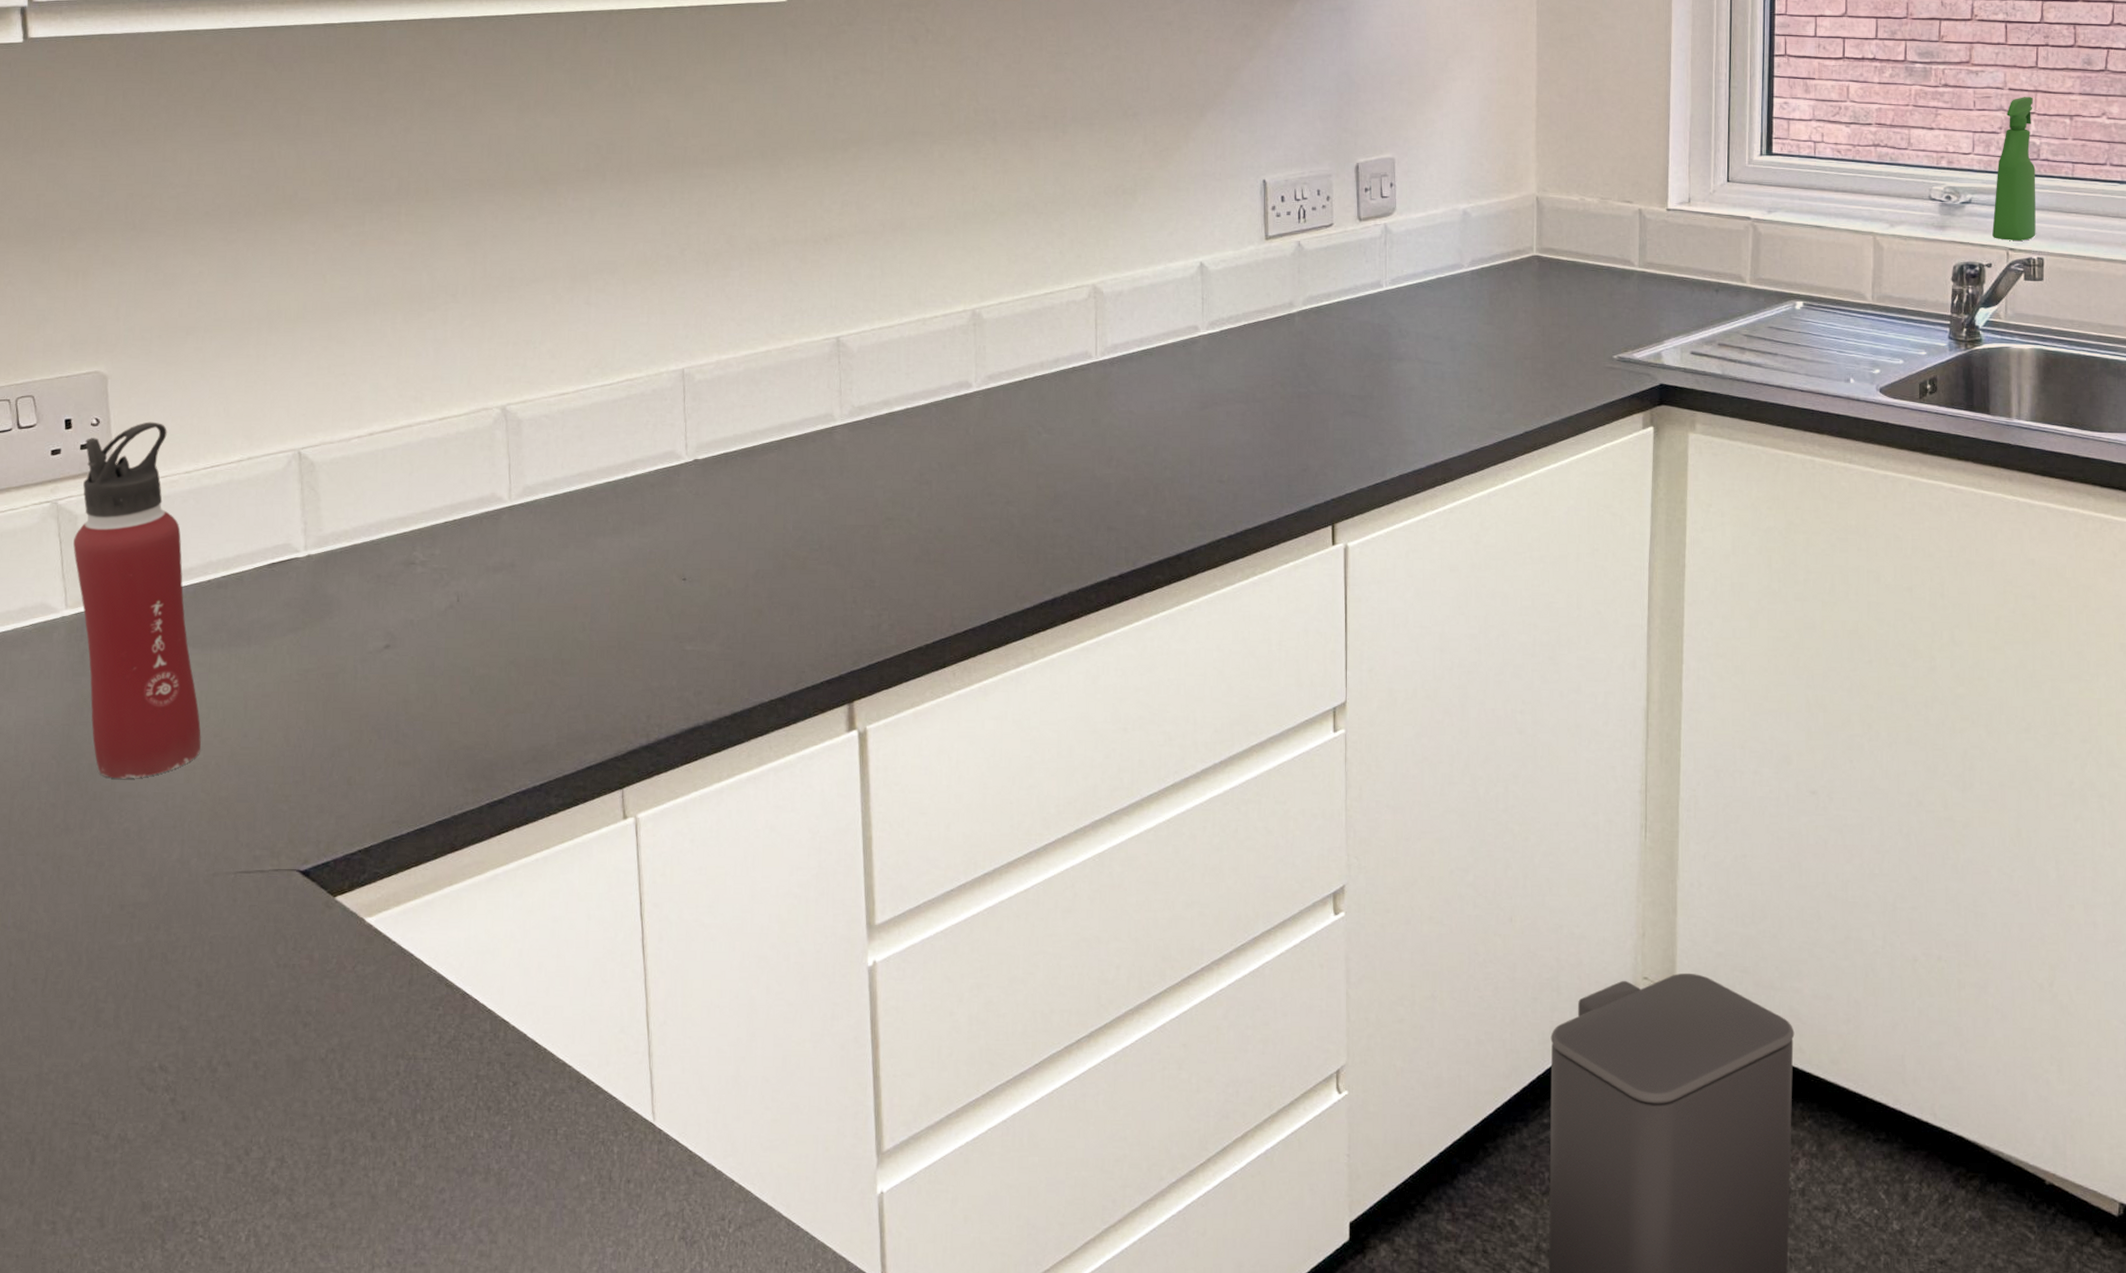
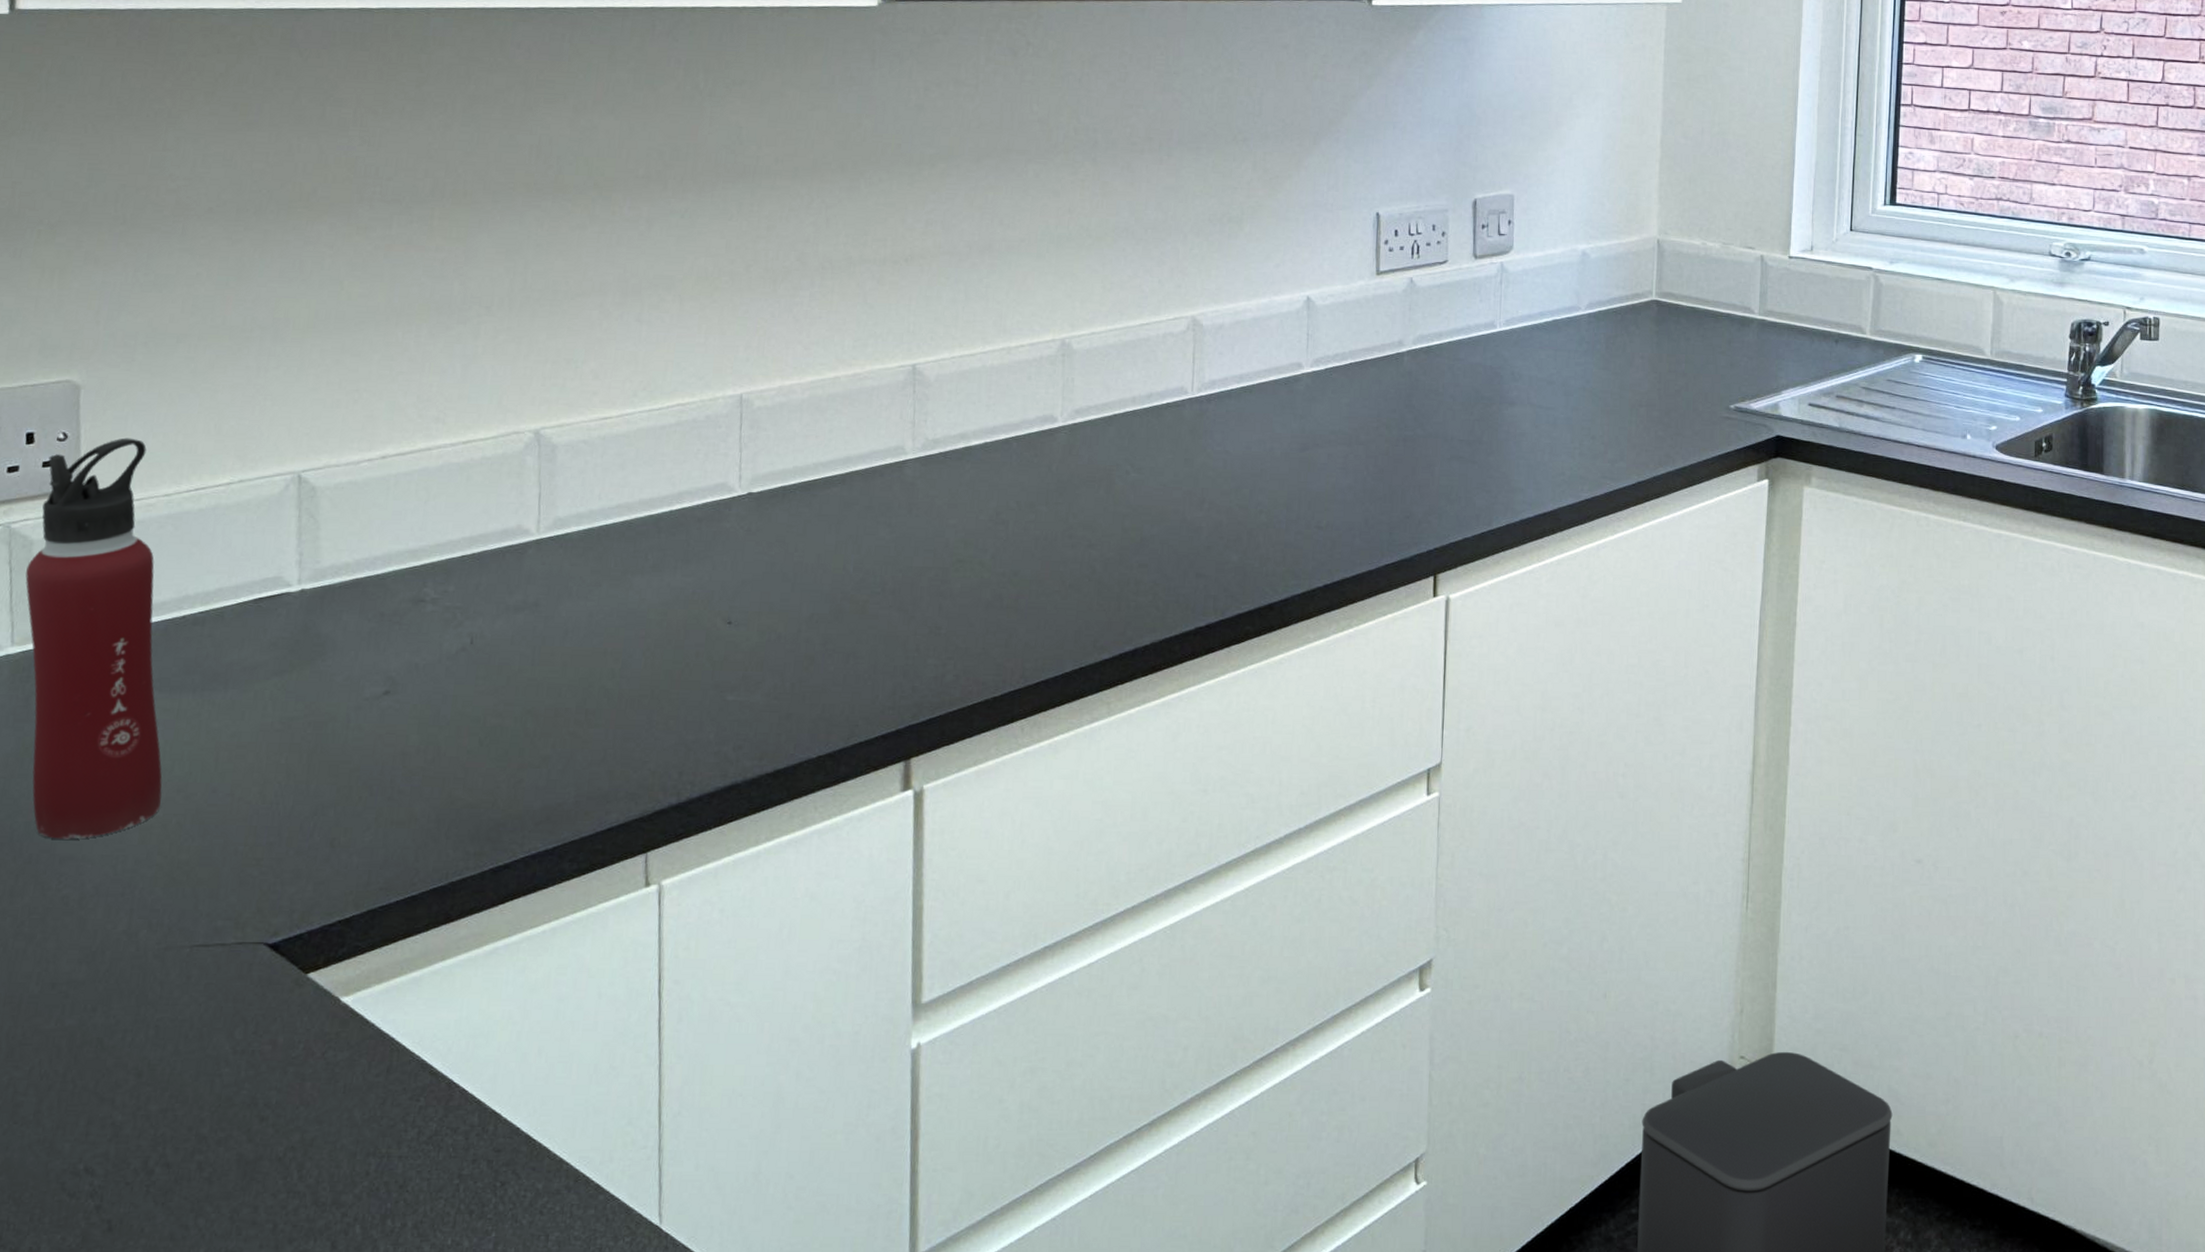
spray bottle: present [1992,97,2036,241] -> none [2110,156,2154,300]

